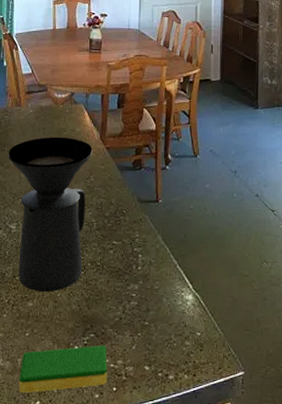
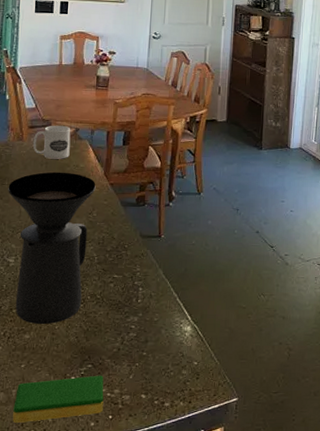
mug: none [30,90,67,124] -> present [32,125,71,159]

